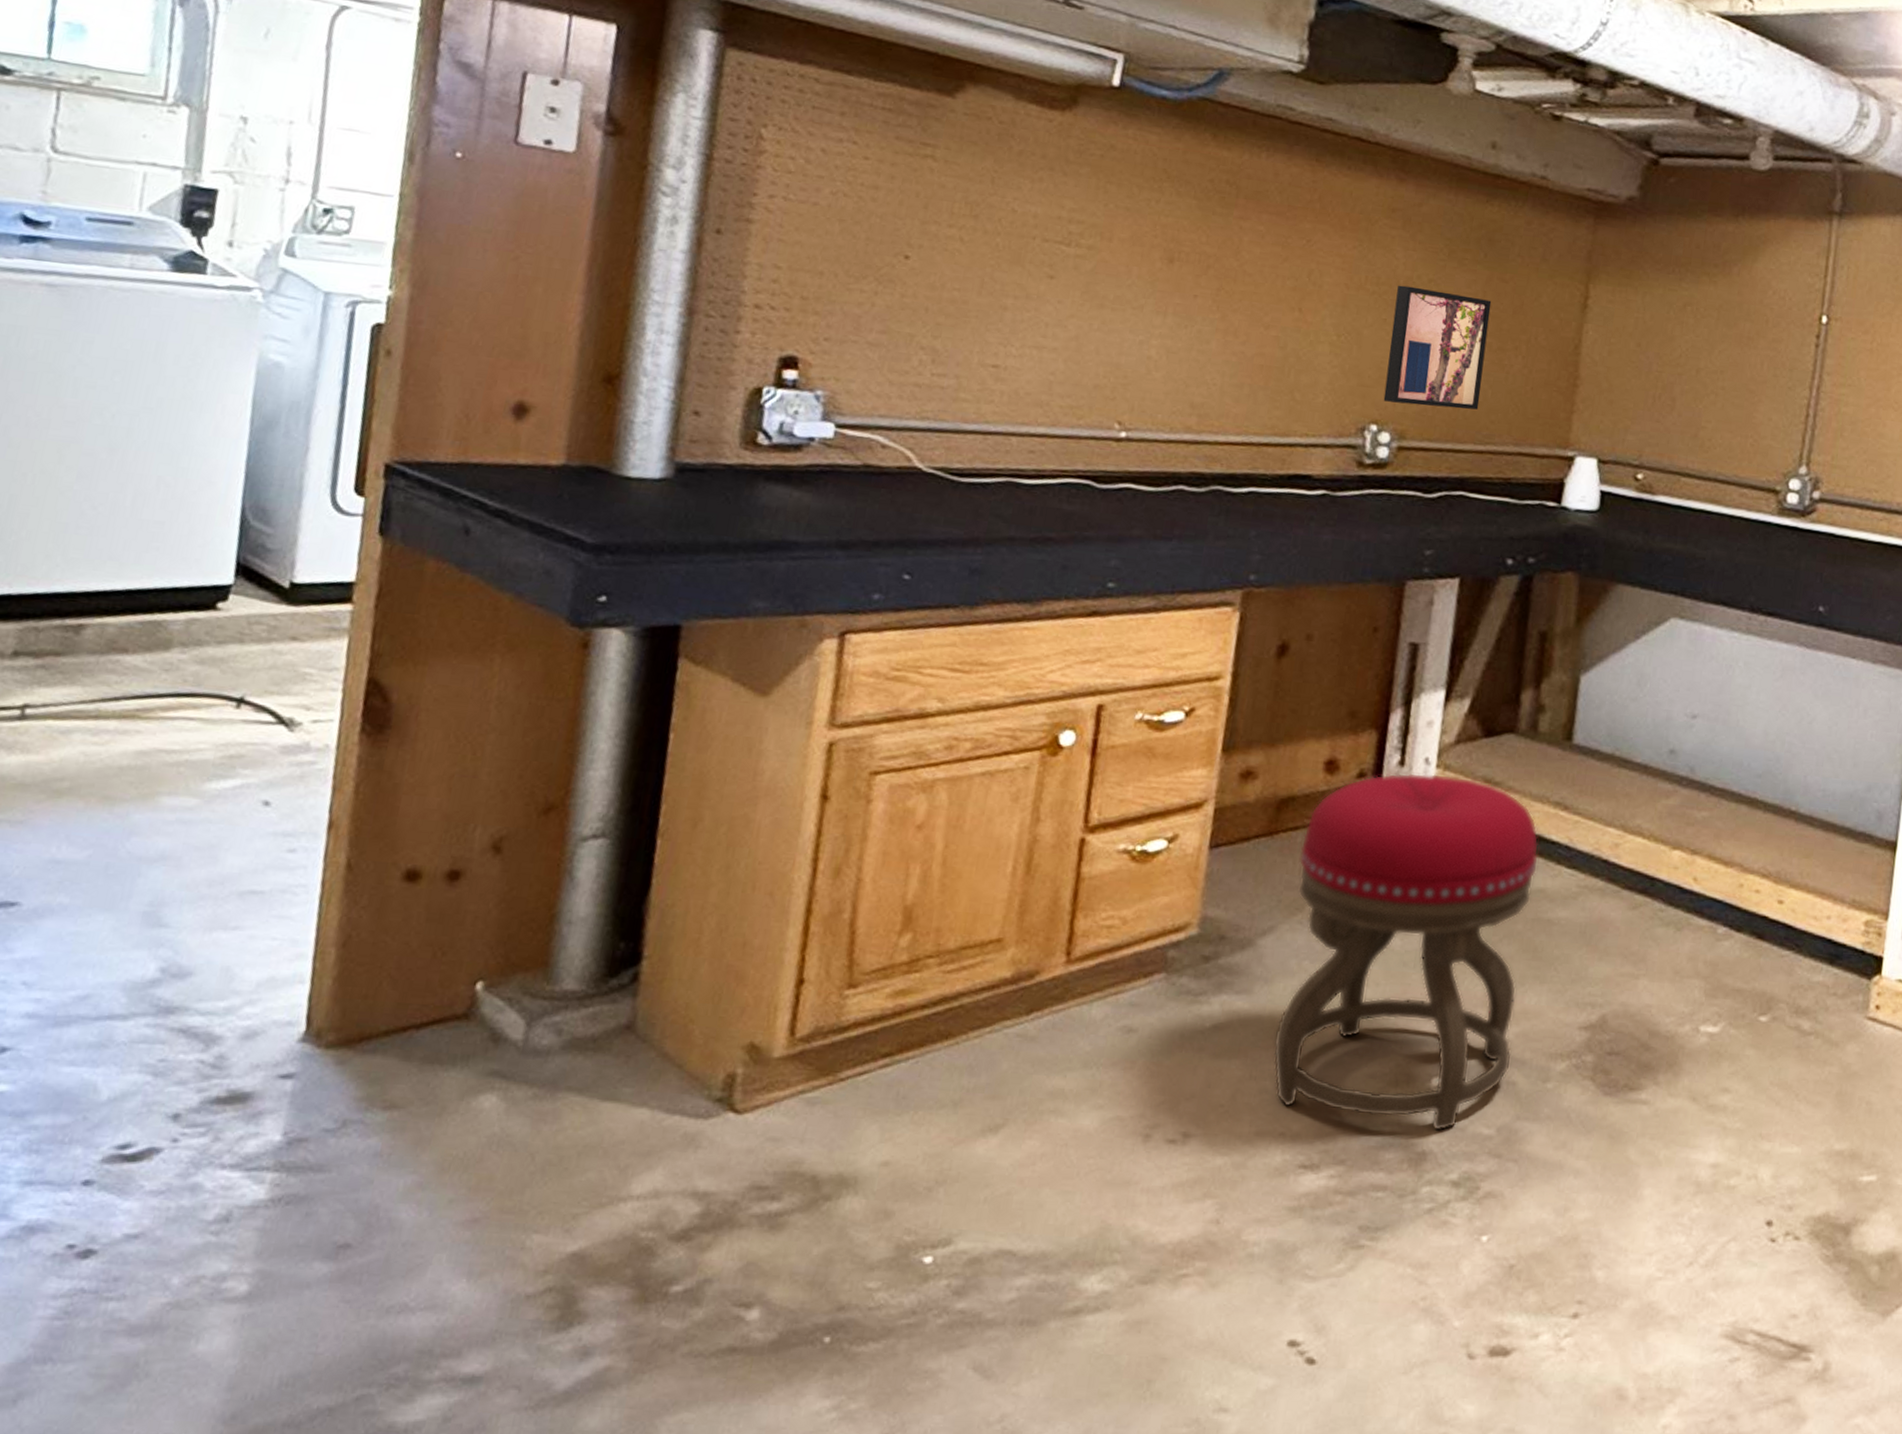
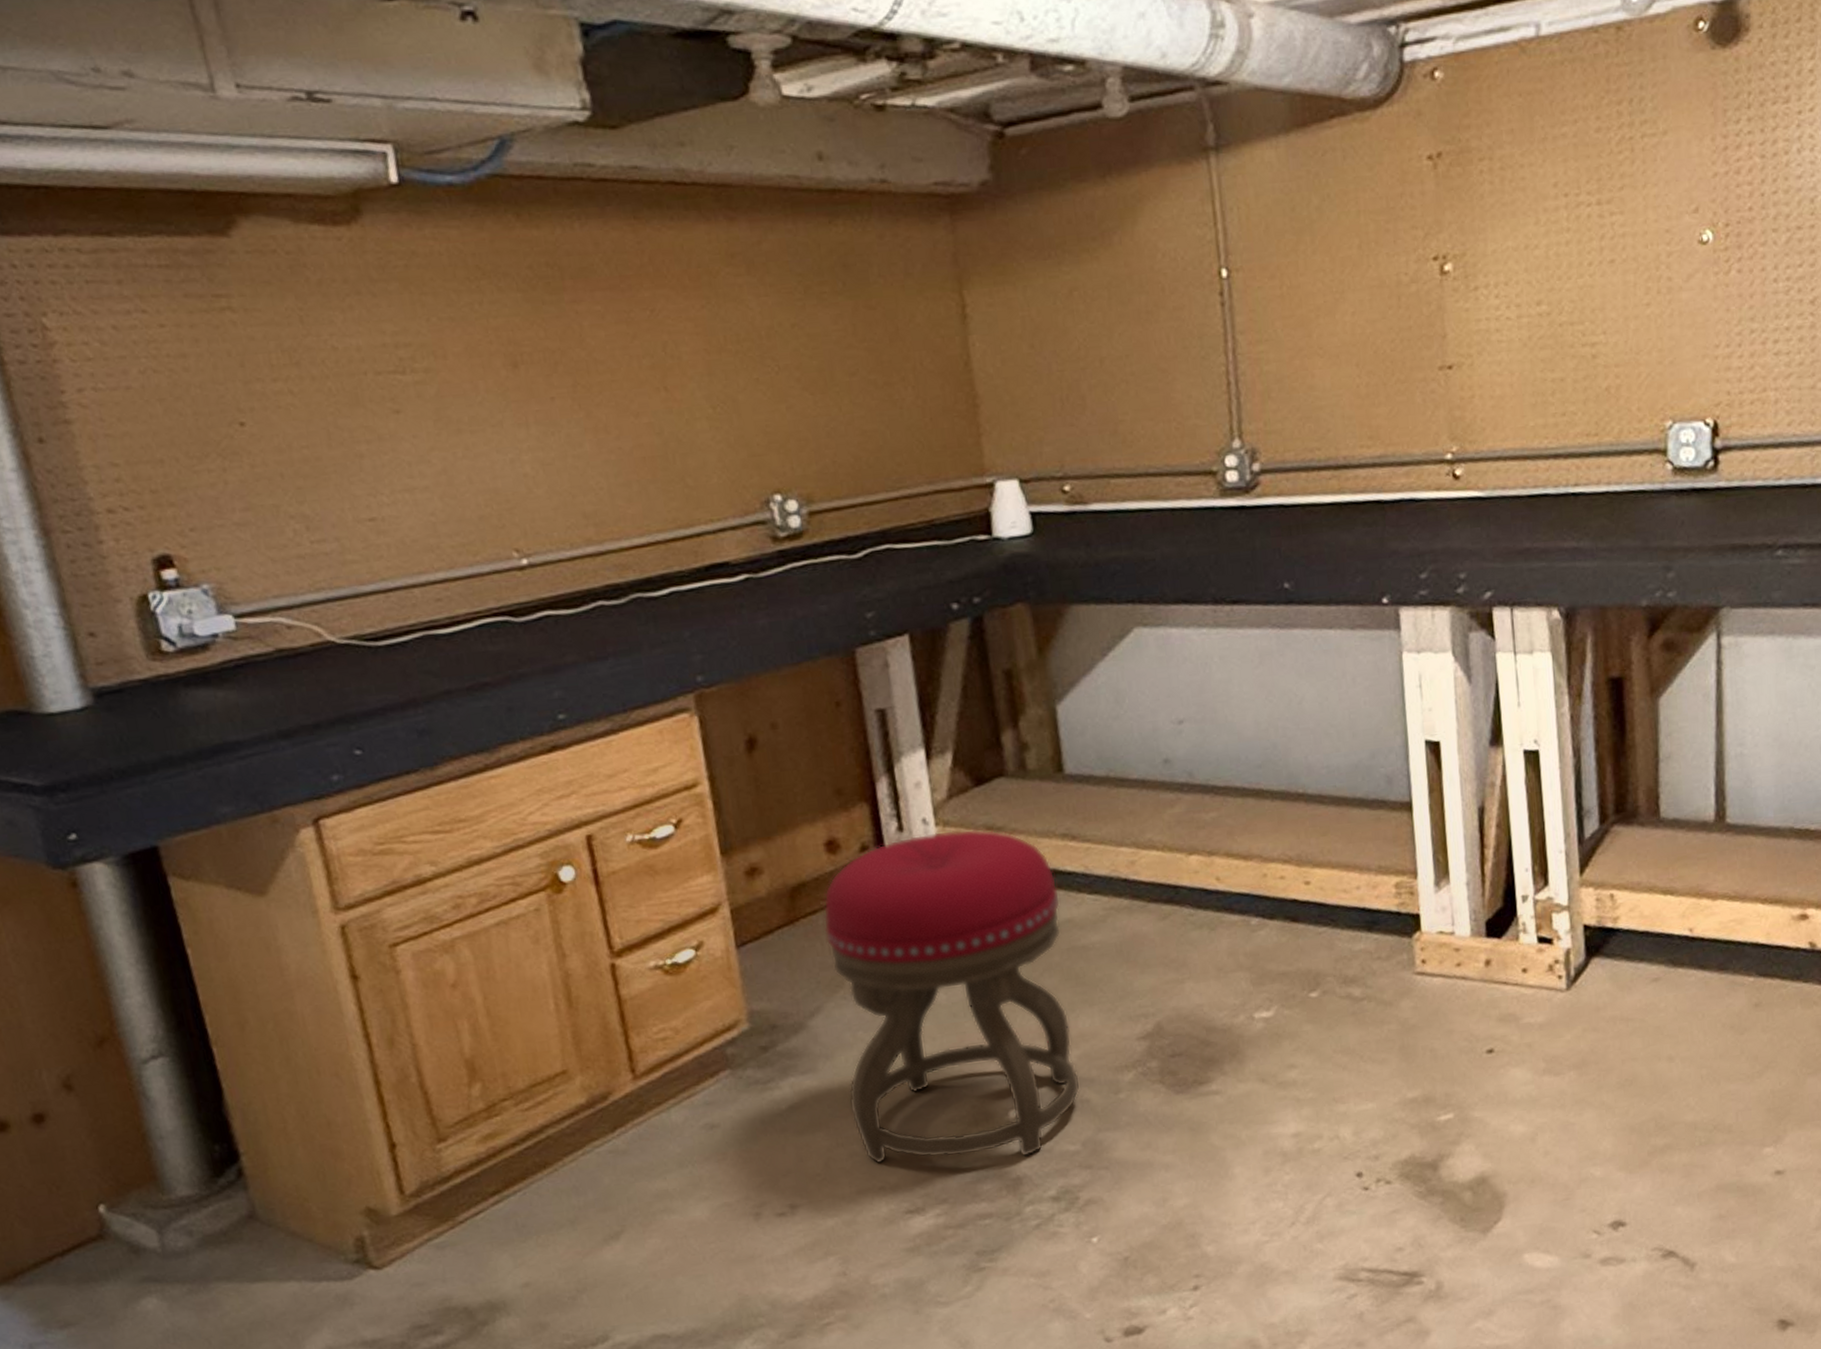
wall art: present [1383,285,1492,410] -> none [760,333,881,467]

